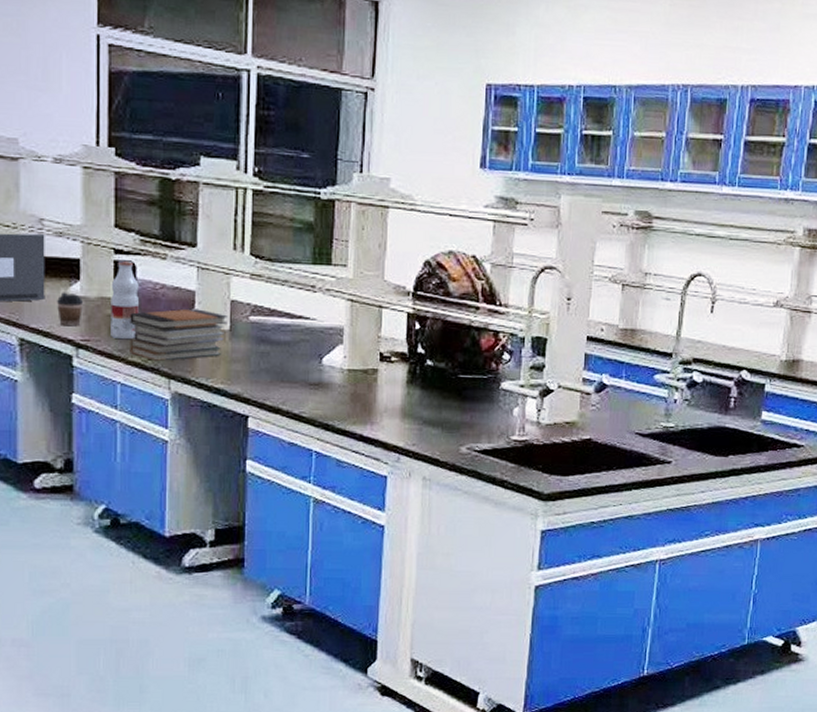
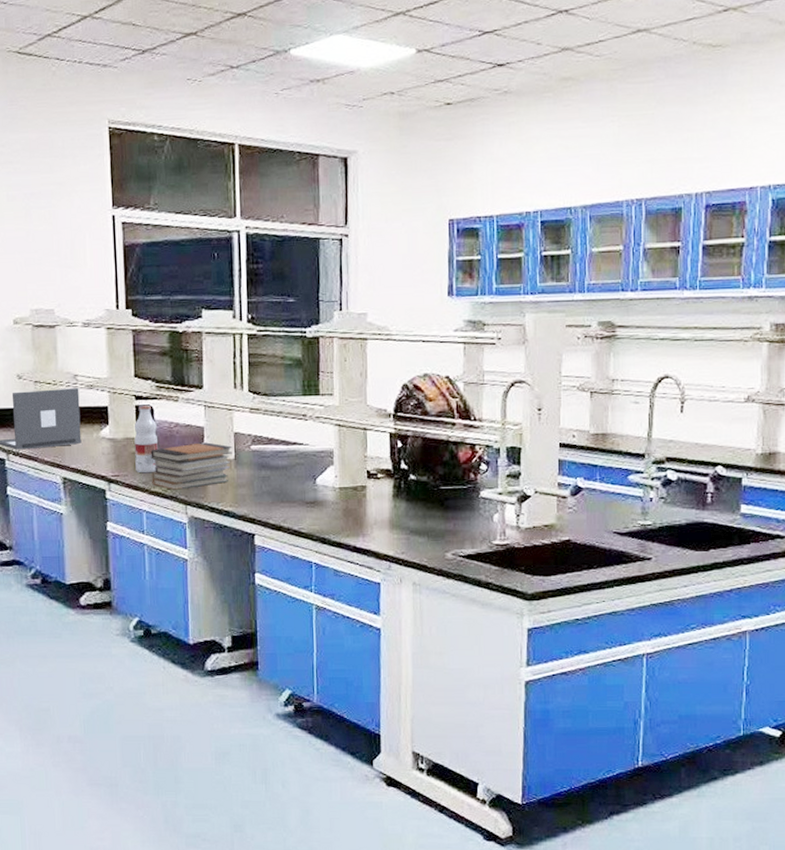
coffee cup: present [57,292,84,327] -> none [91,436,113,465]

